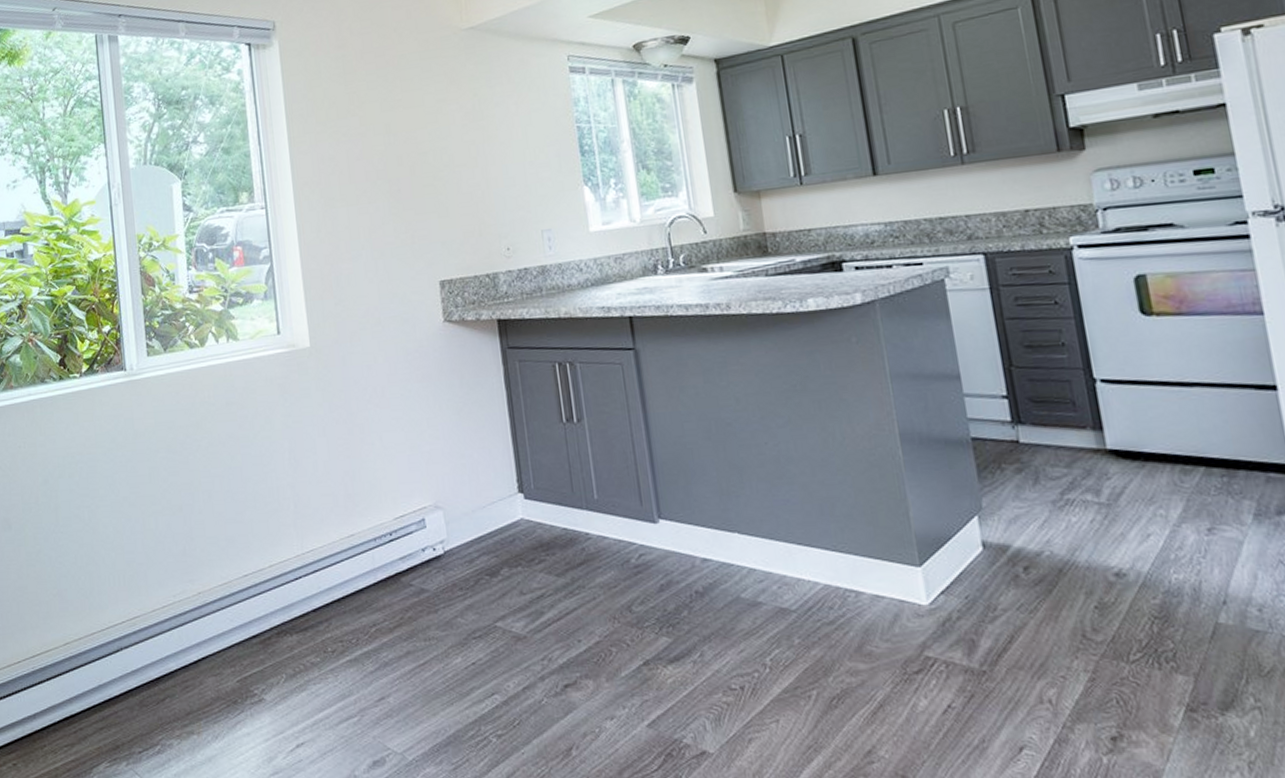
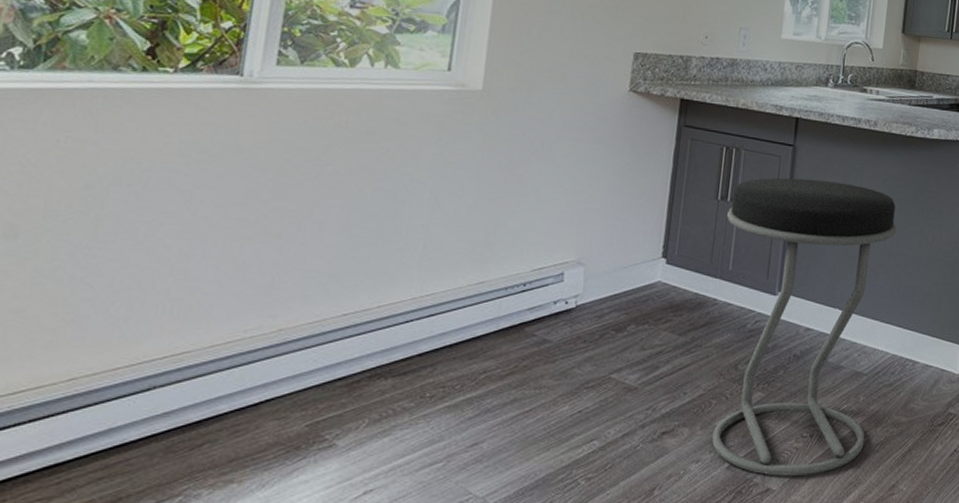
stool: none [577,382,816,736] -> present [712,177,897,476]

